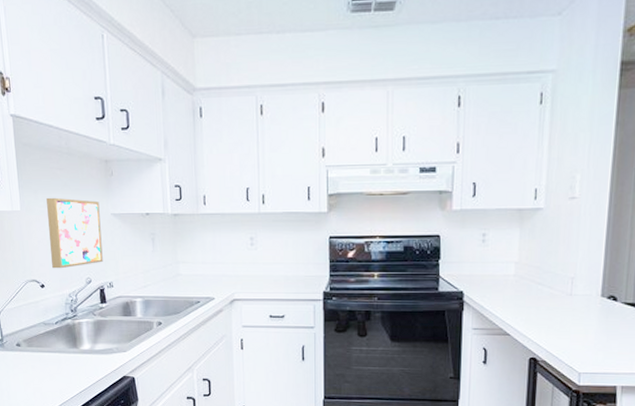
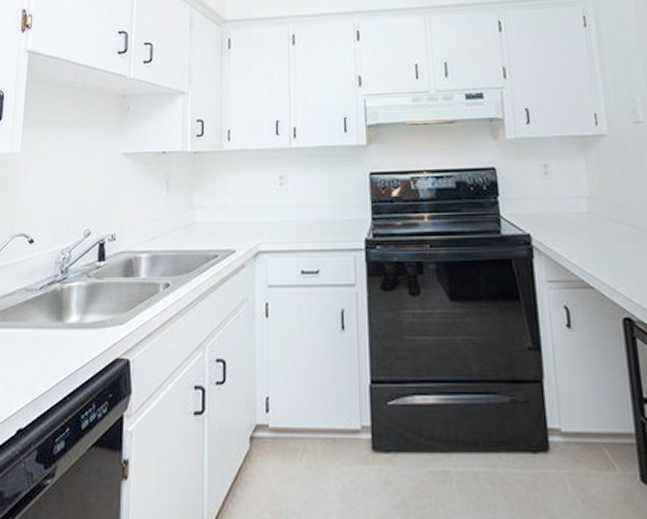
wall art: present [46,197,103,269] -> none [46,136,110,220]

